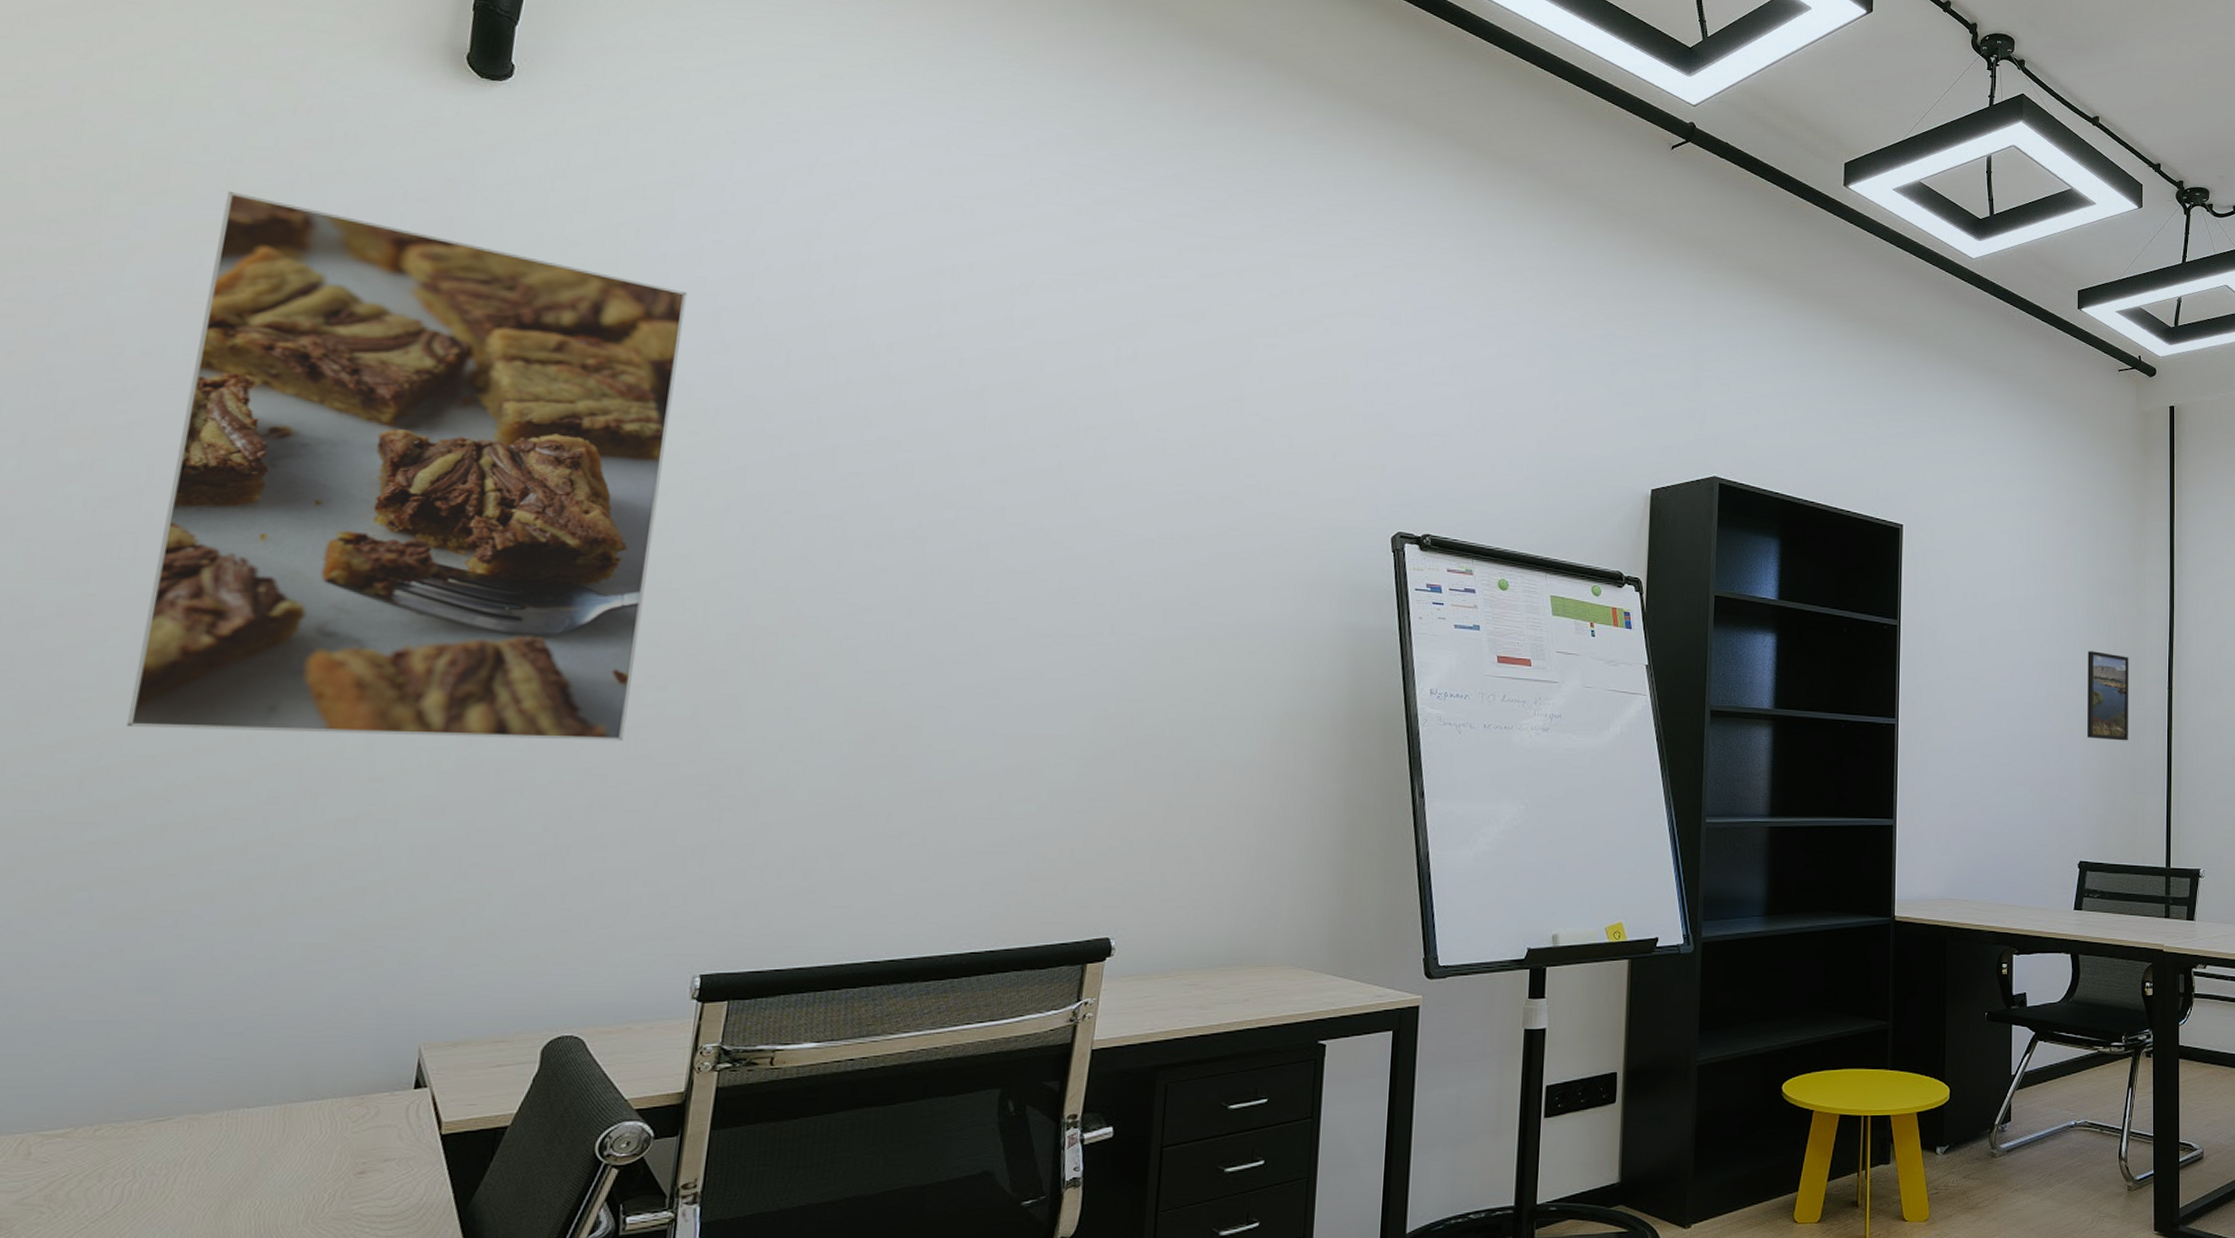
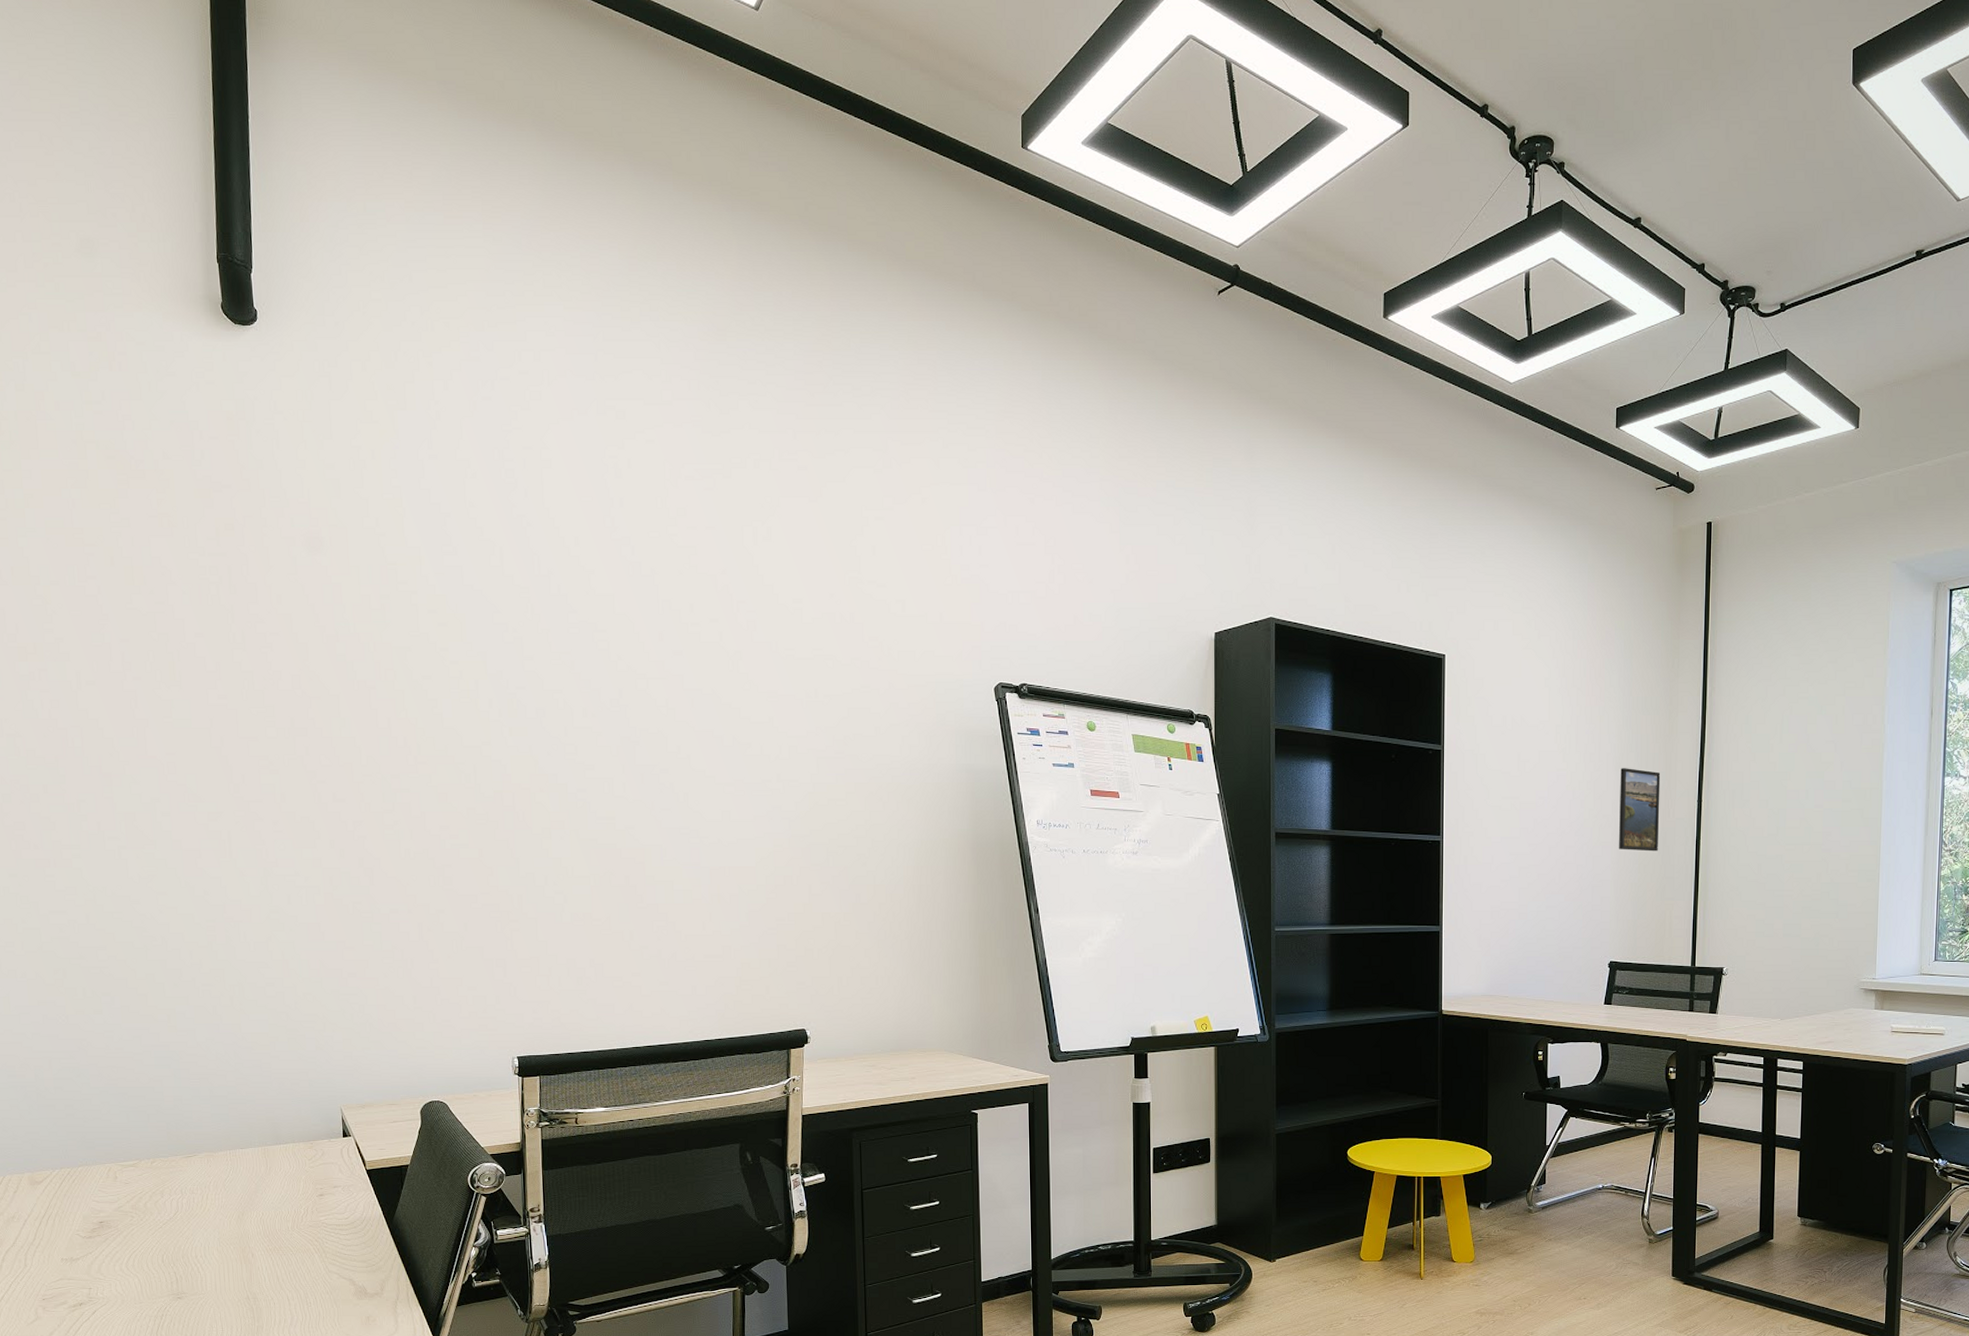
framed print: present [127,191,687,741] -> none [79,441,435,879]

